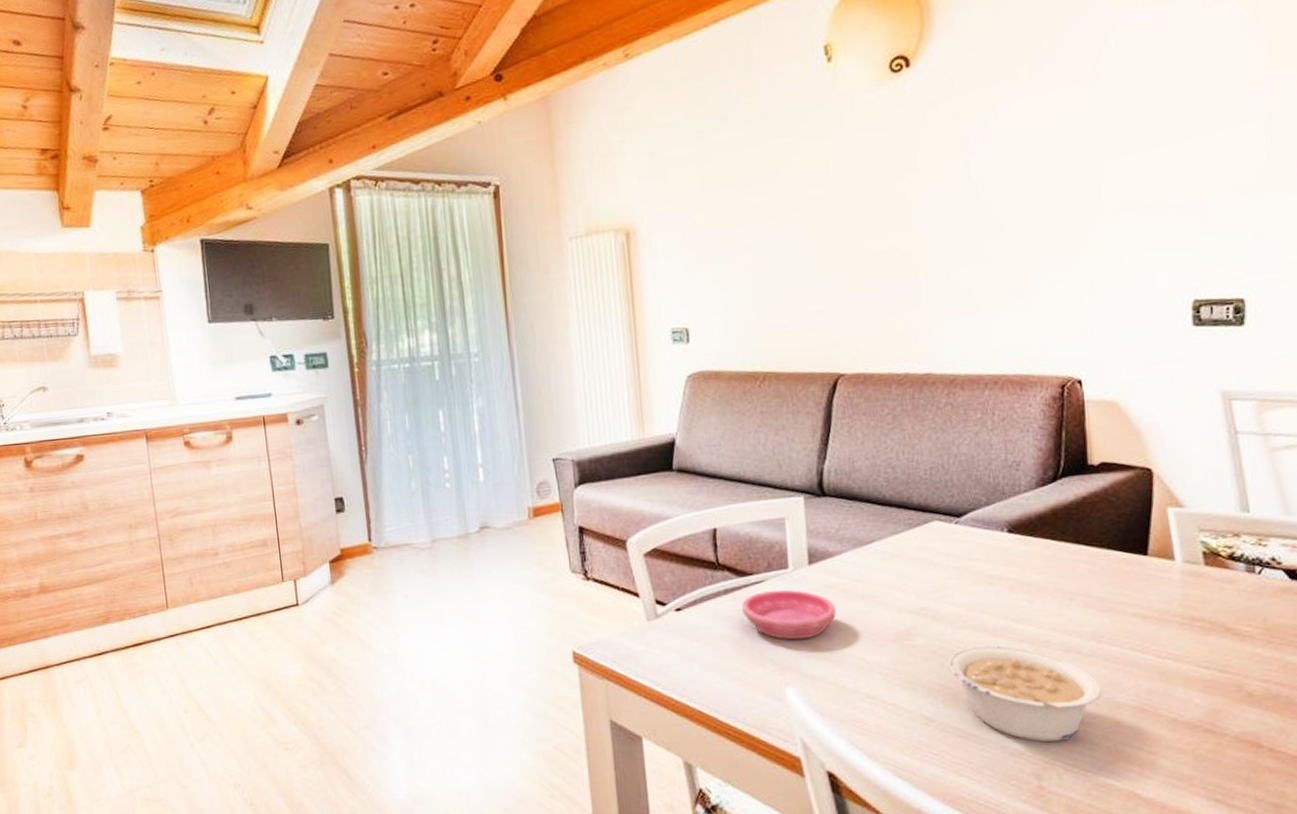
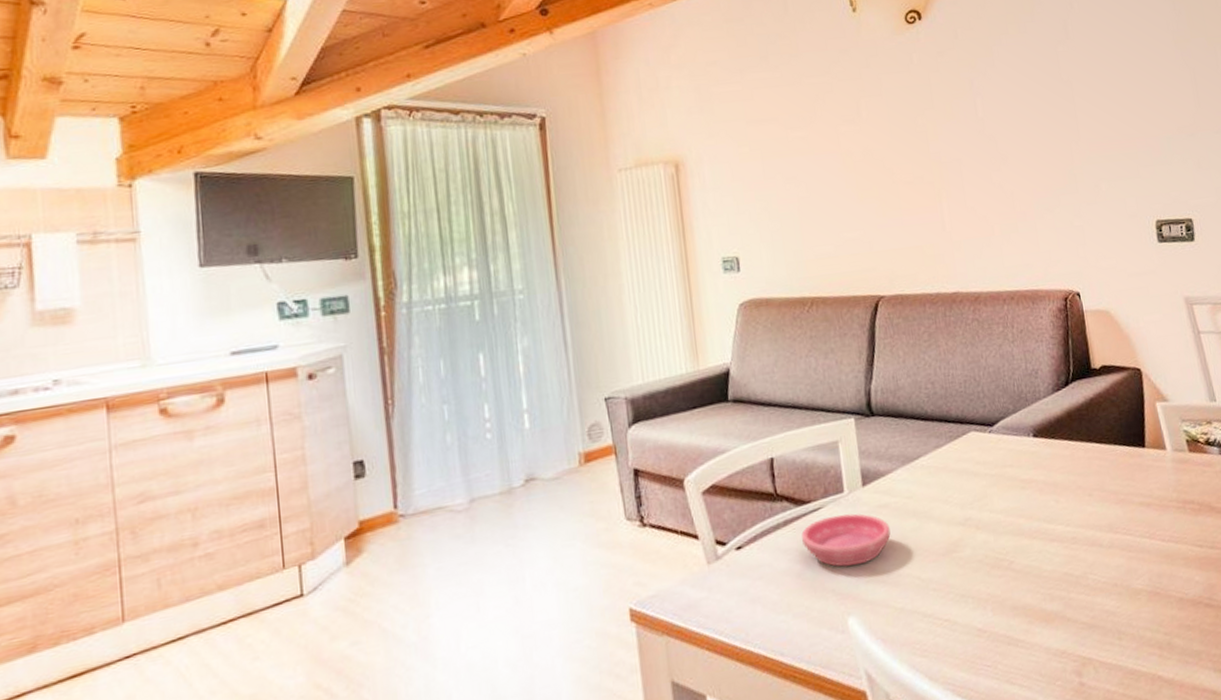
legume: present [947,645,1102,743] -> none [992,547,1122,639]

